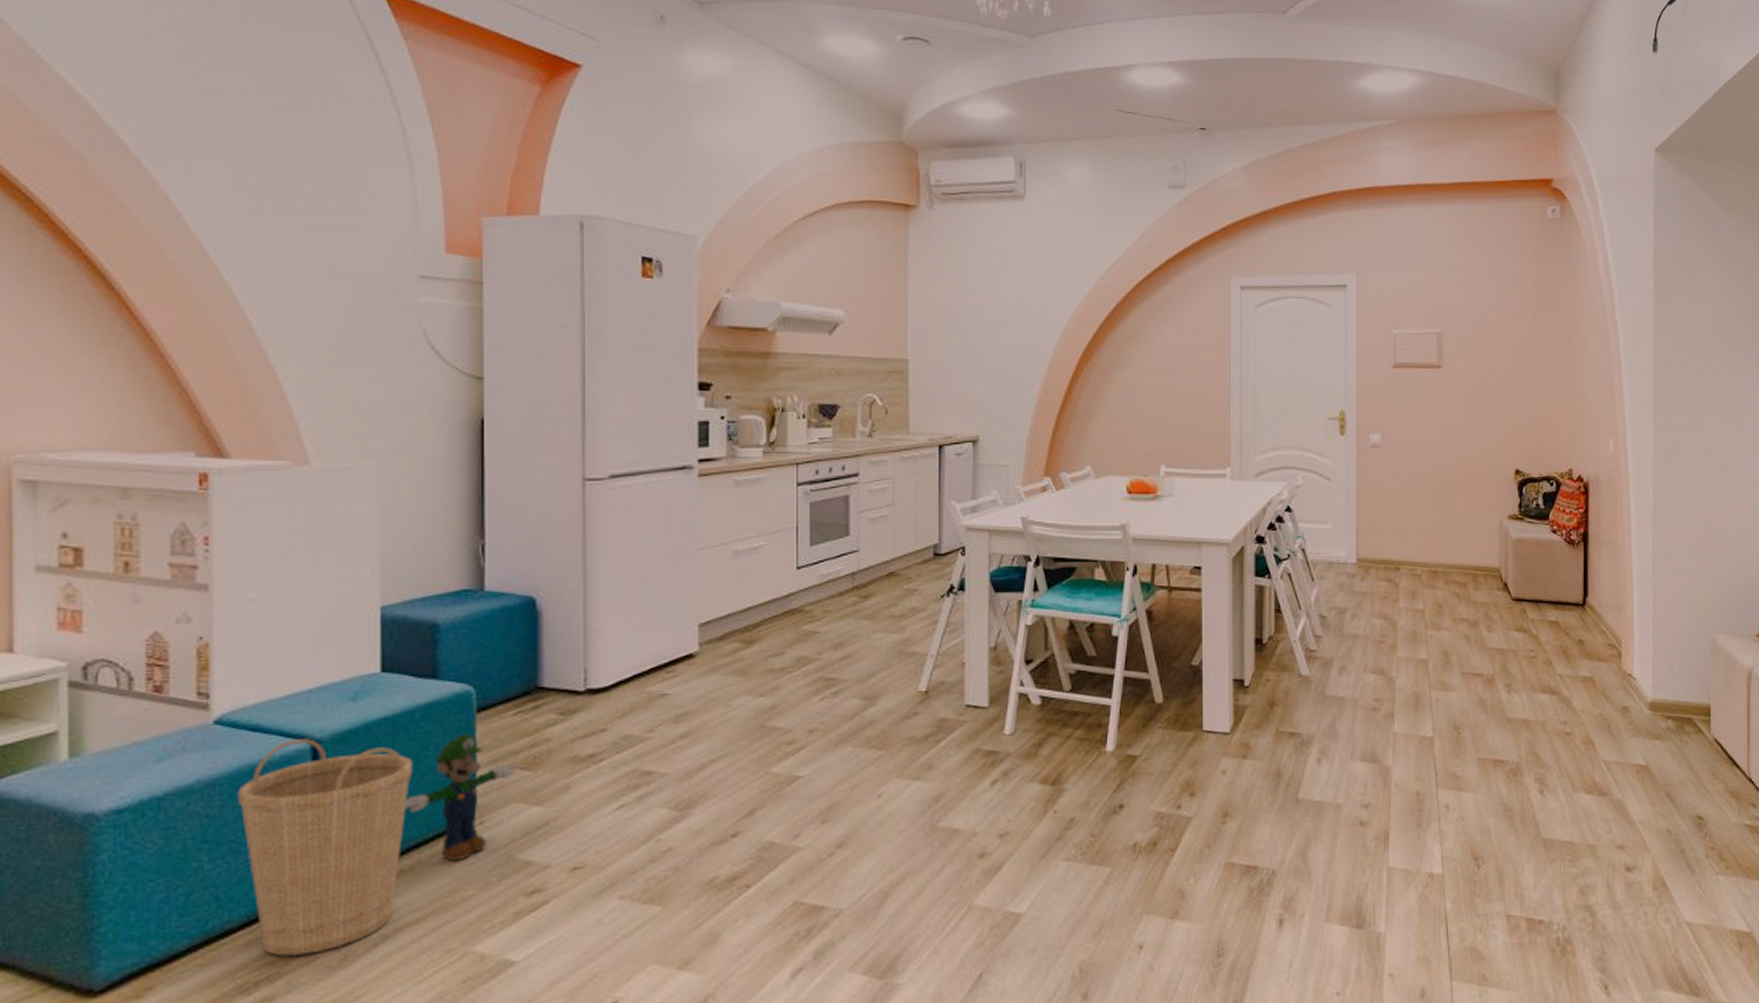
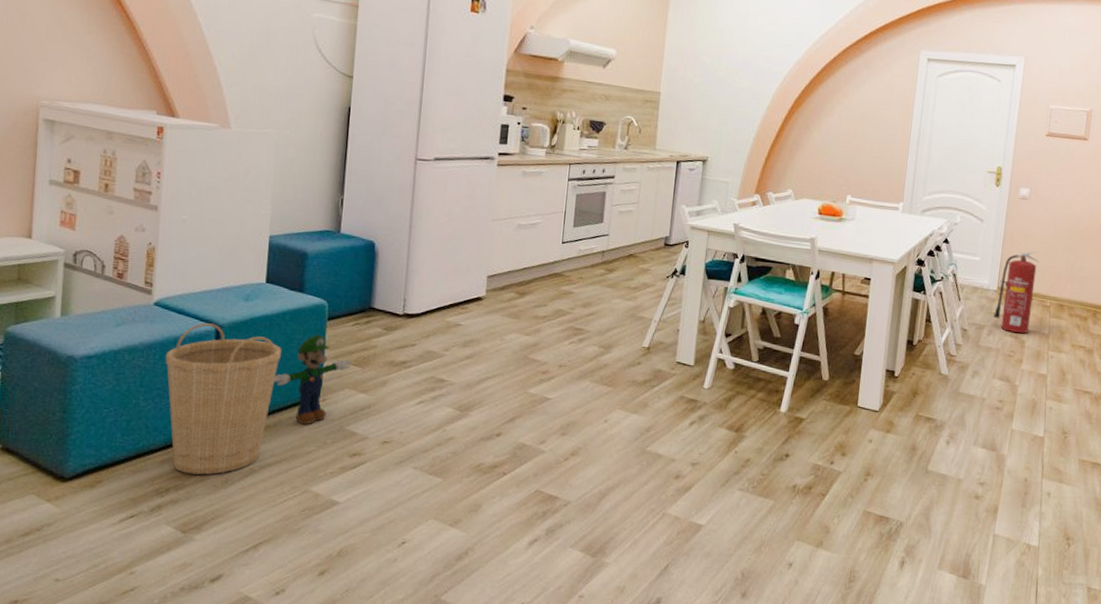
fire extinguisher: none [1356,510,1402,613] -> present [994,251,1039,334]

